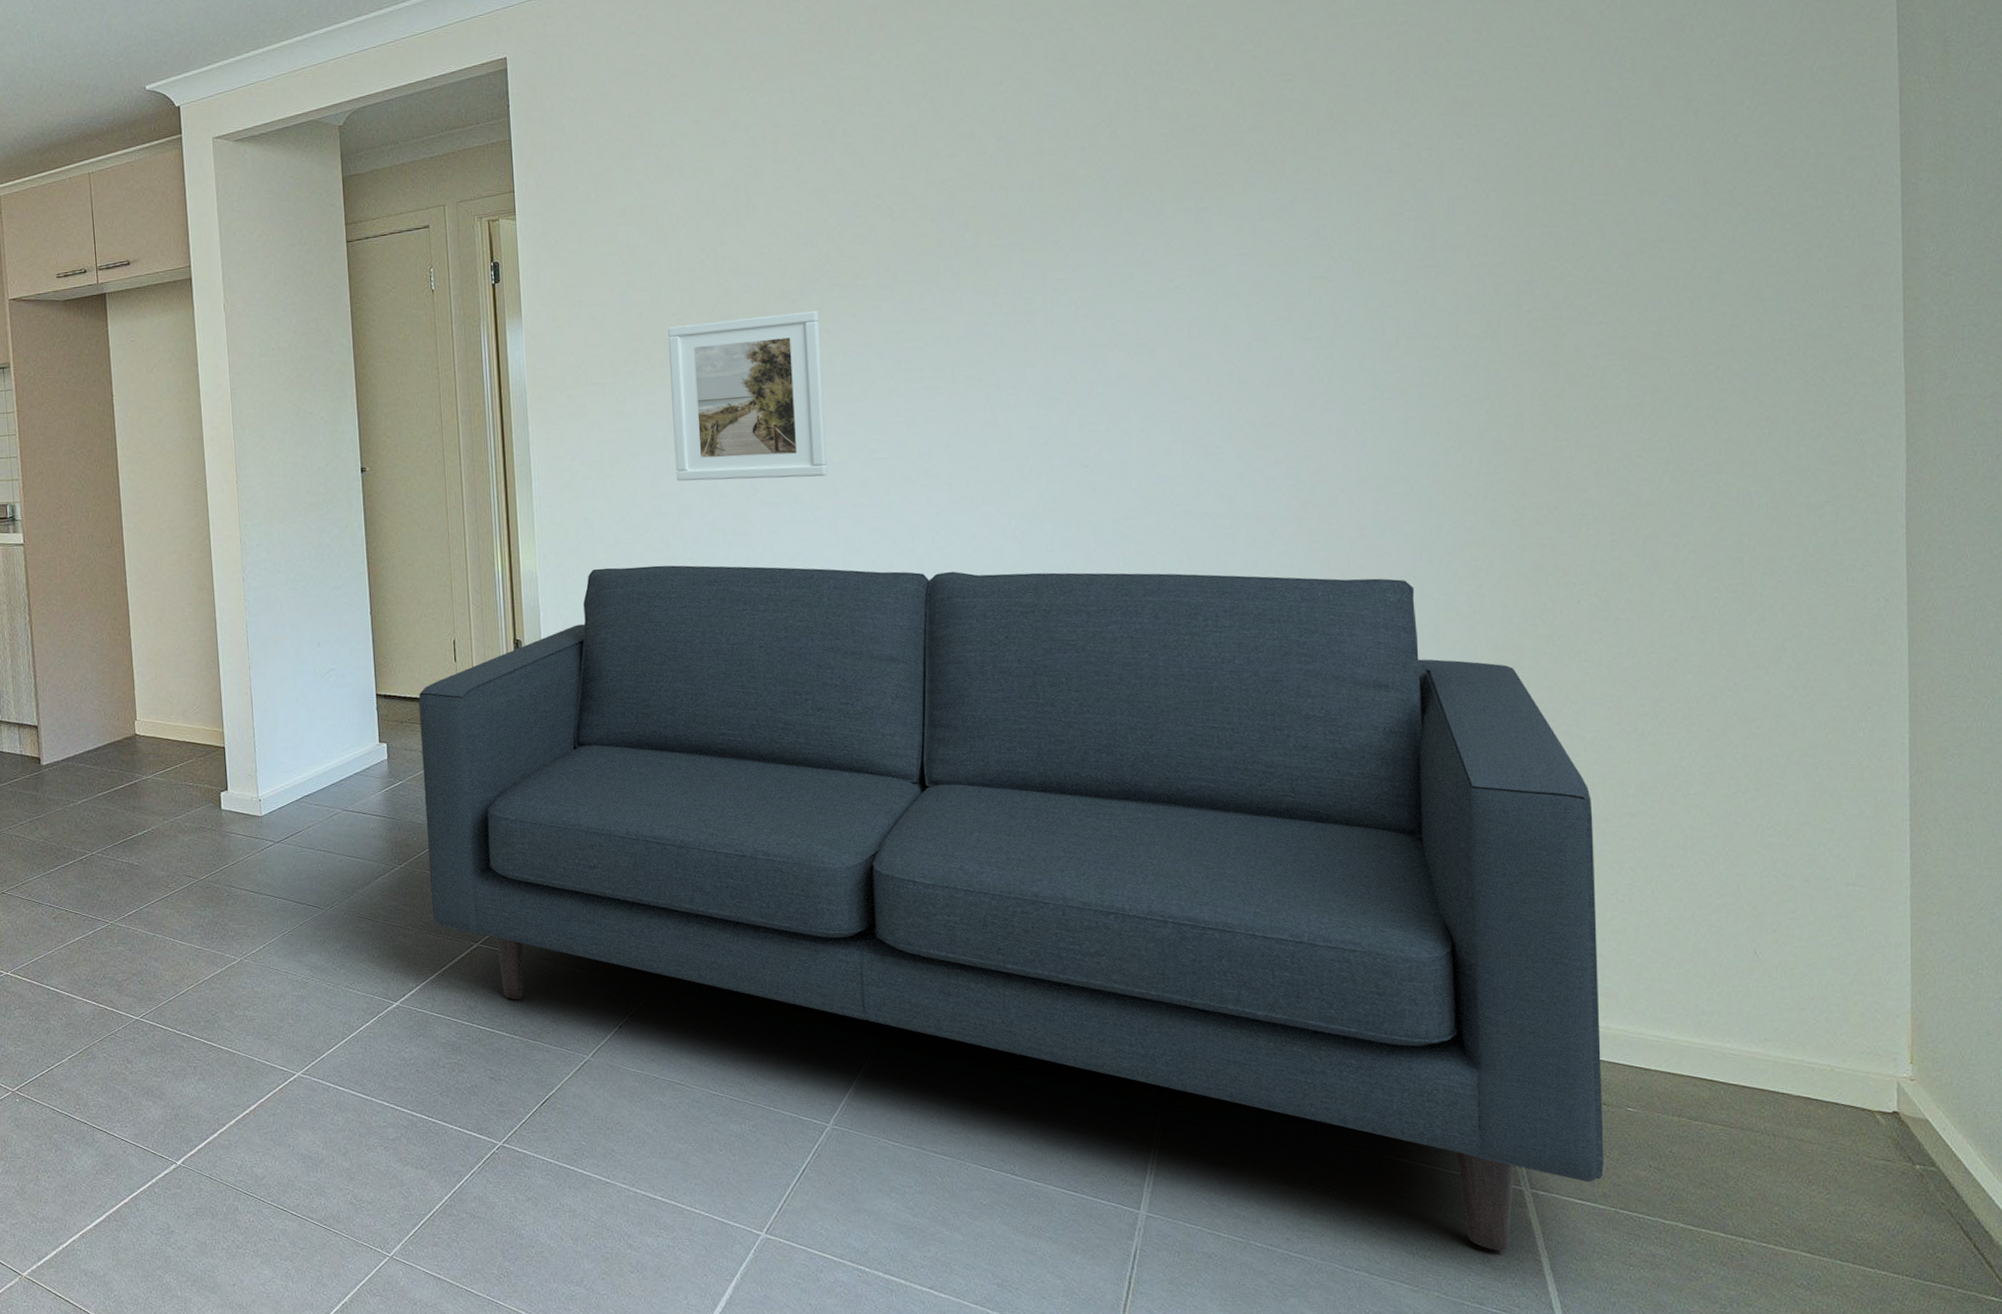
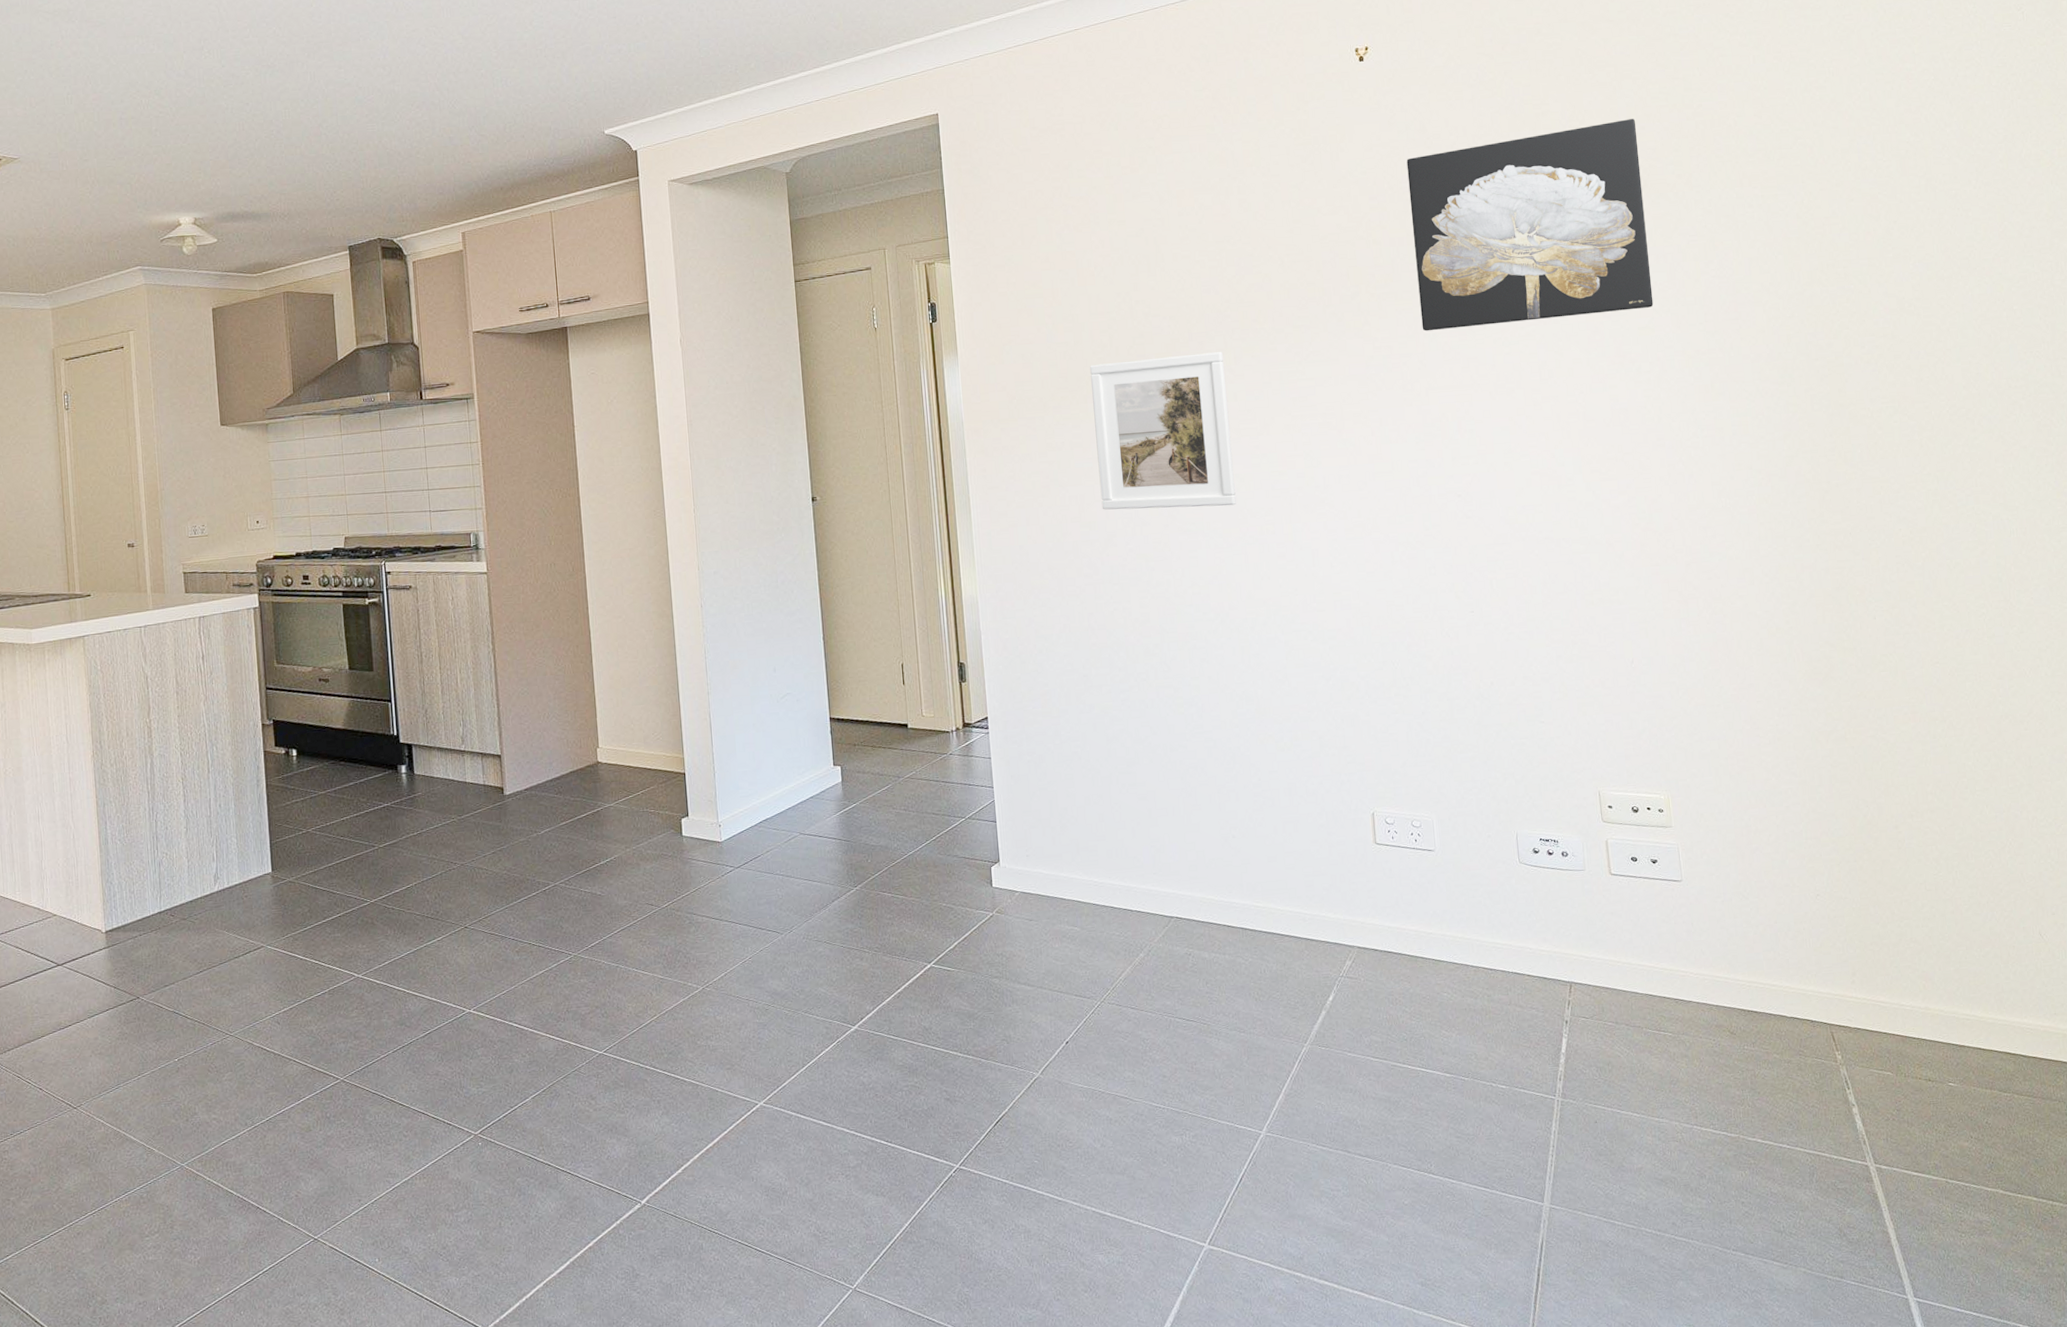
sofa: present [418,565,1605,1251] -> none [870,589,1934,1225]
wall art: none [1043,39,1332,286] -> present [1406,119,1654,331]

